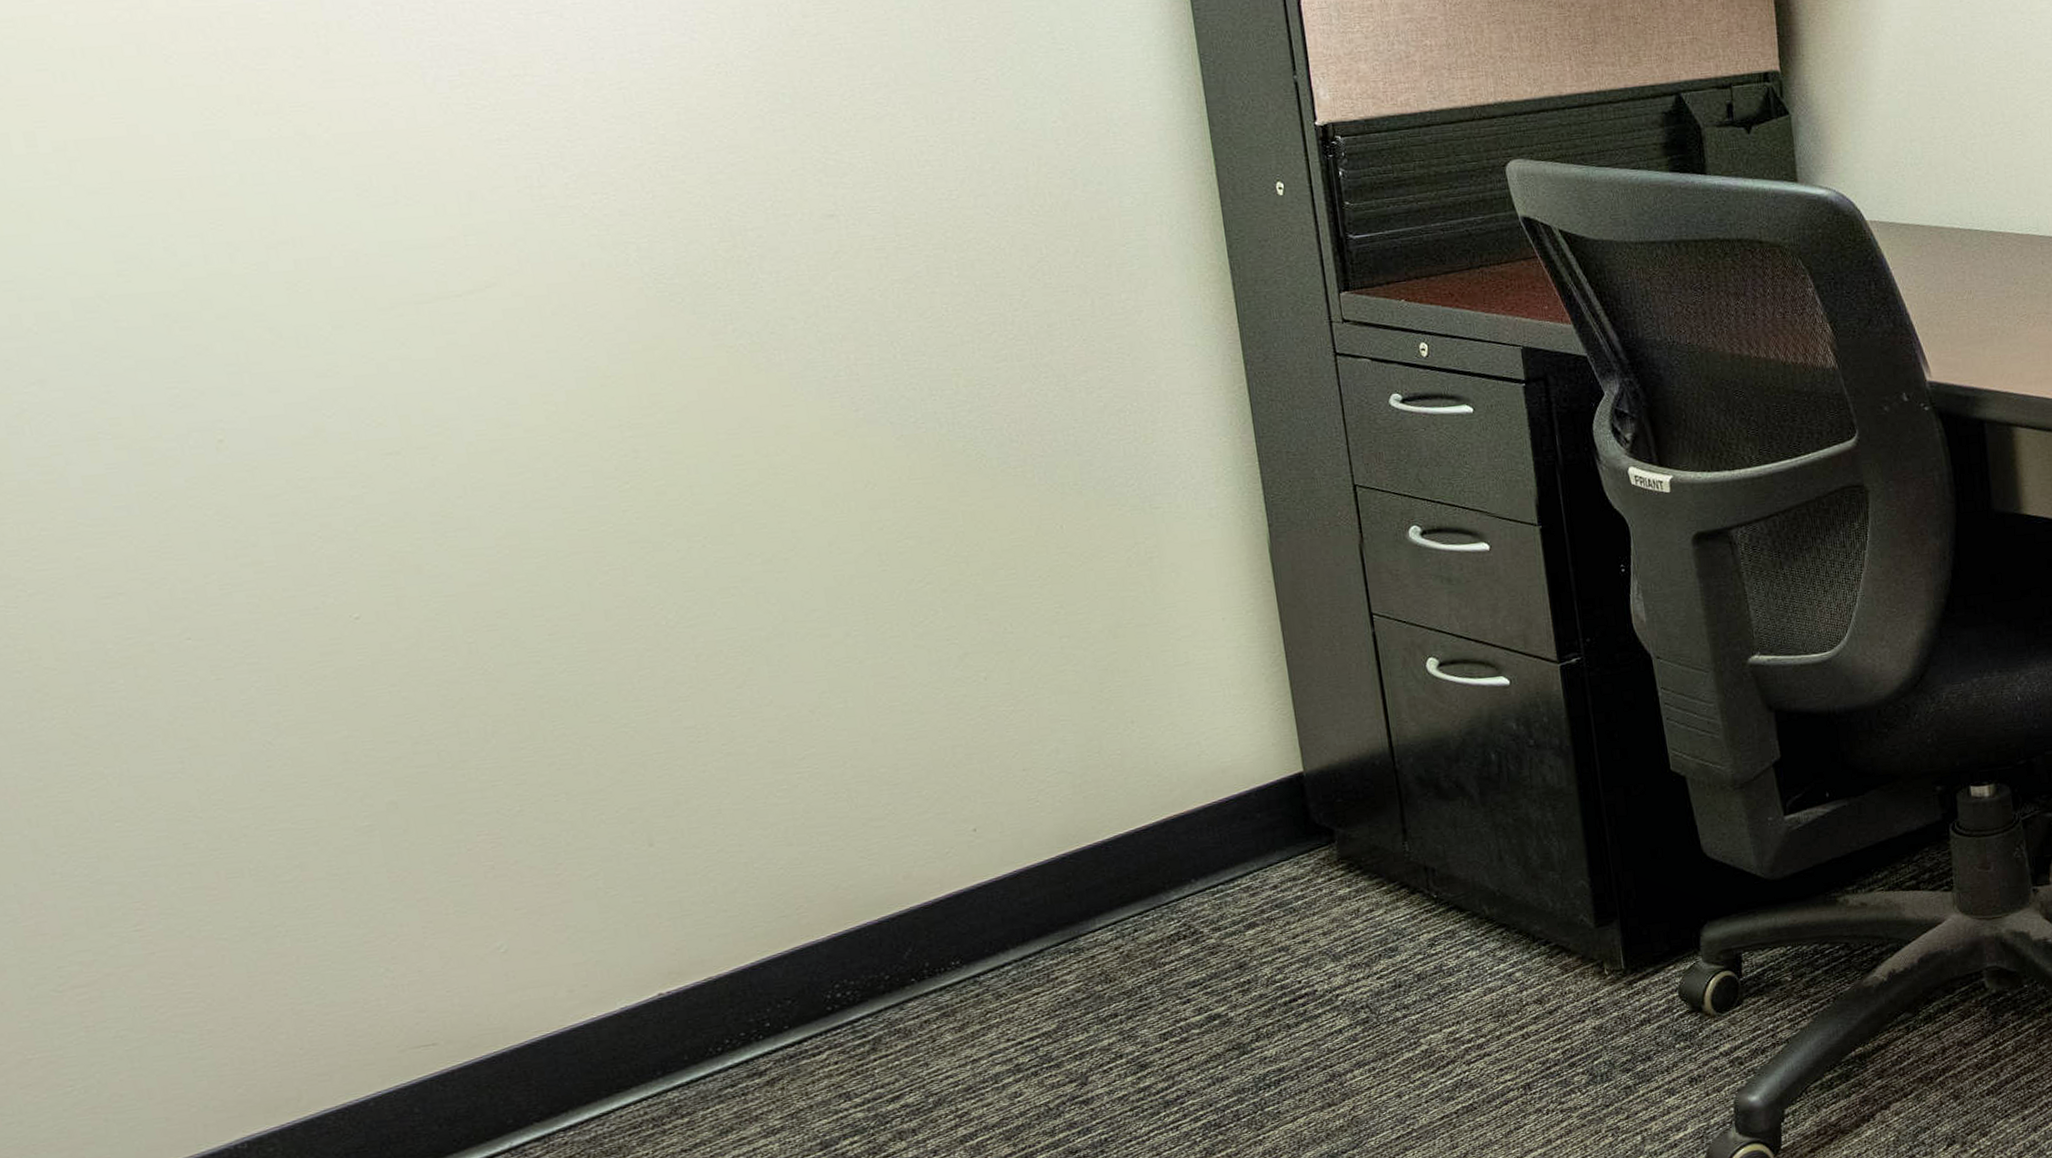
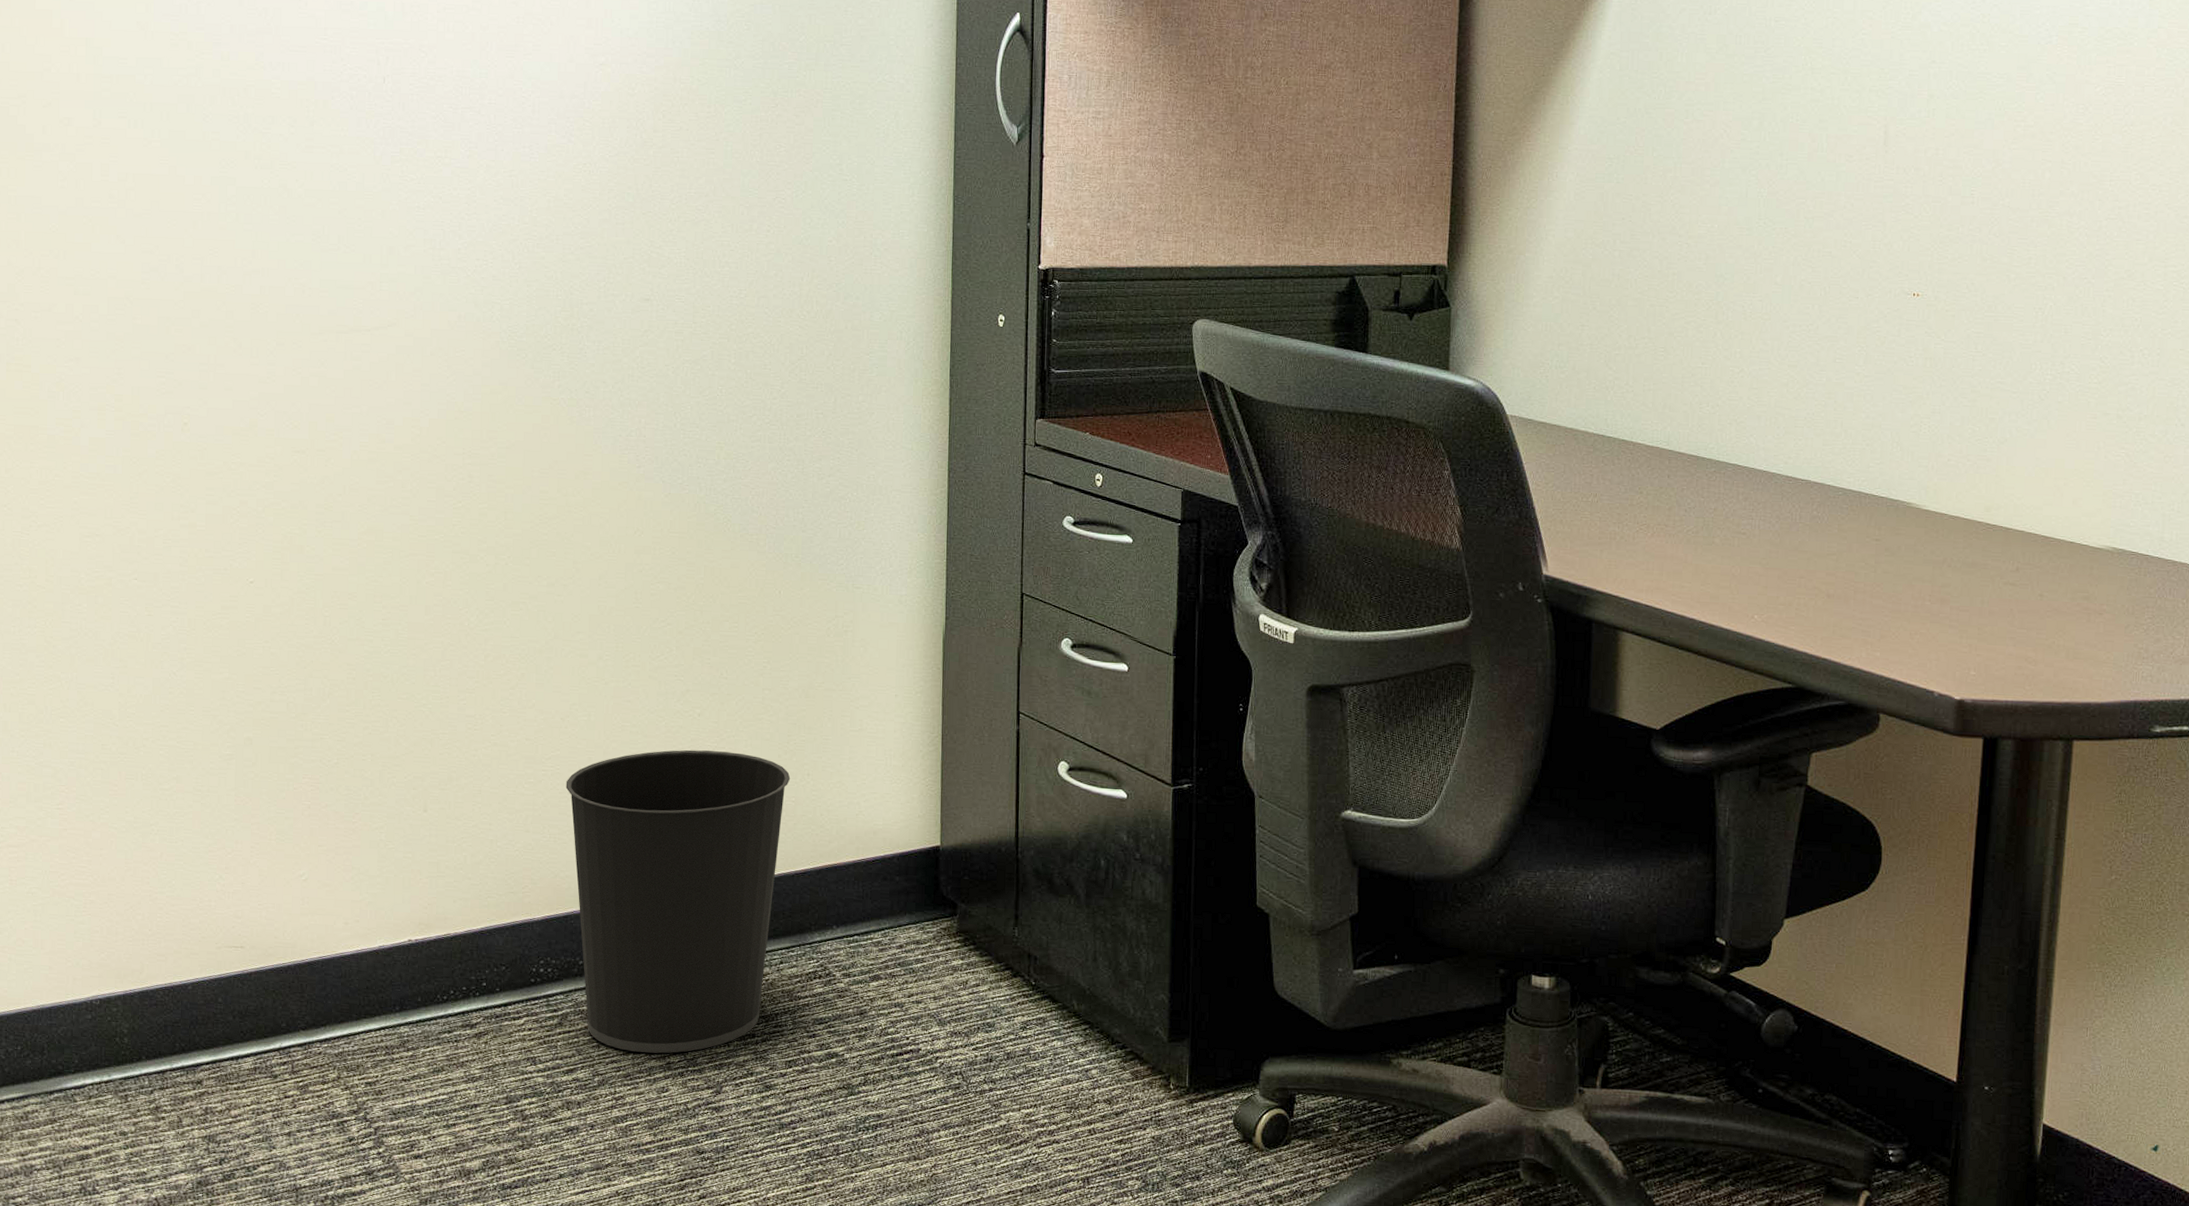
wastebasket: none [829,712,1120,1063] -> present [565,749,791,1054]

